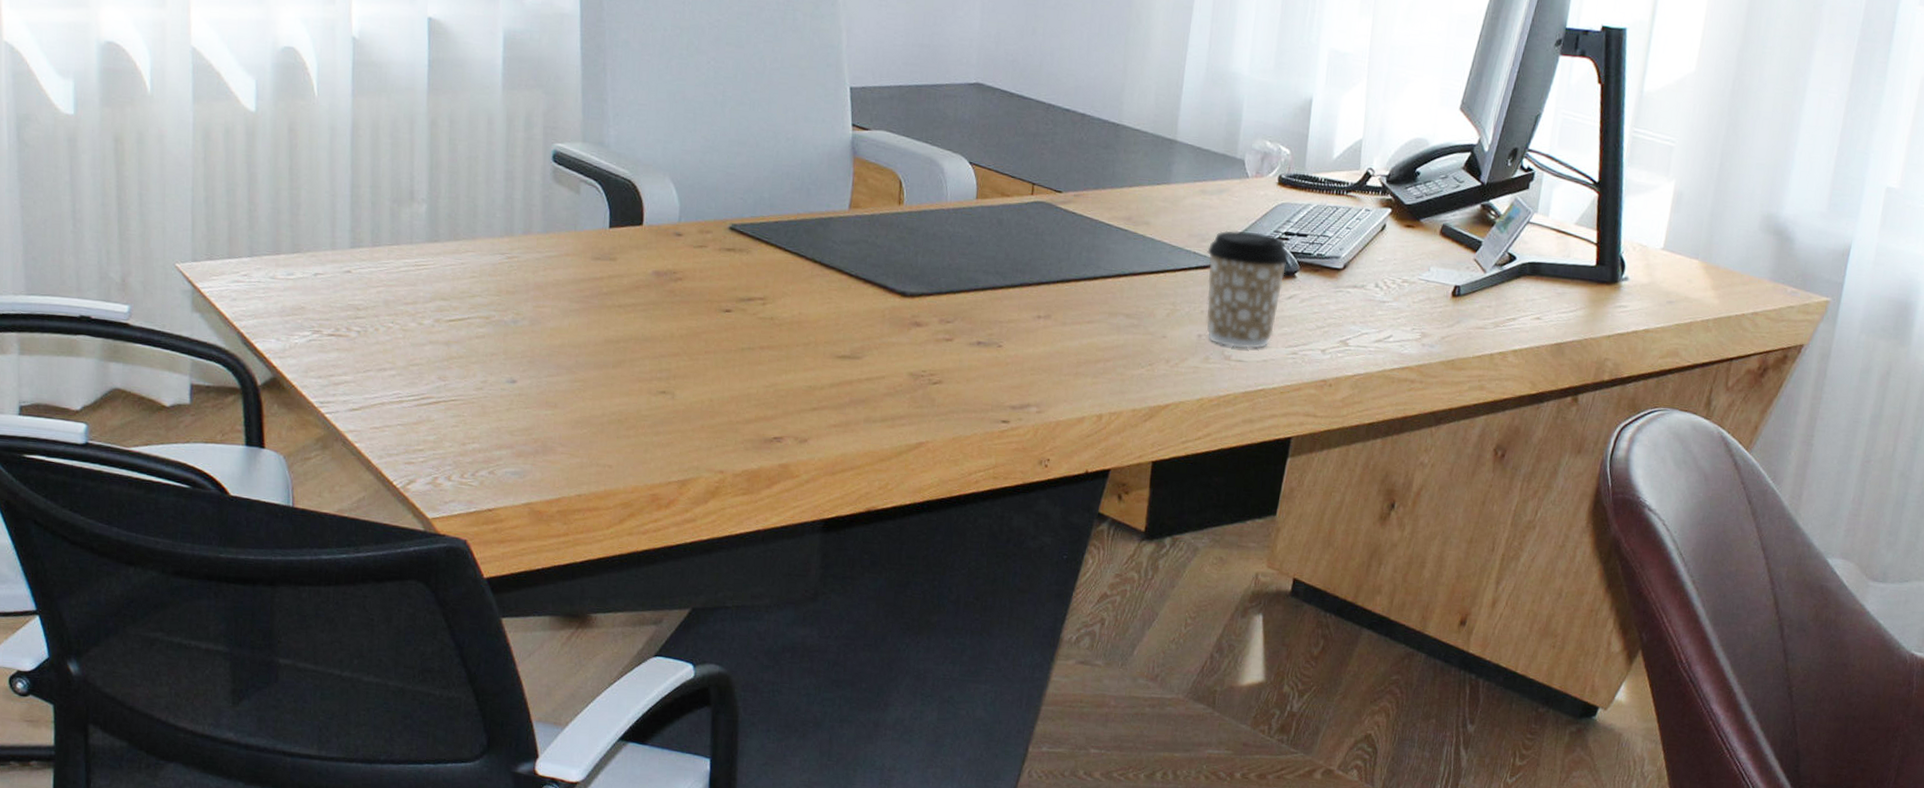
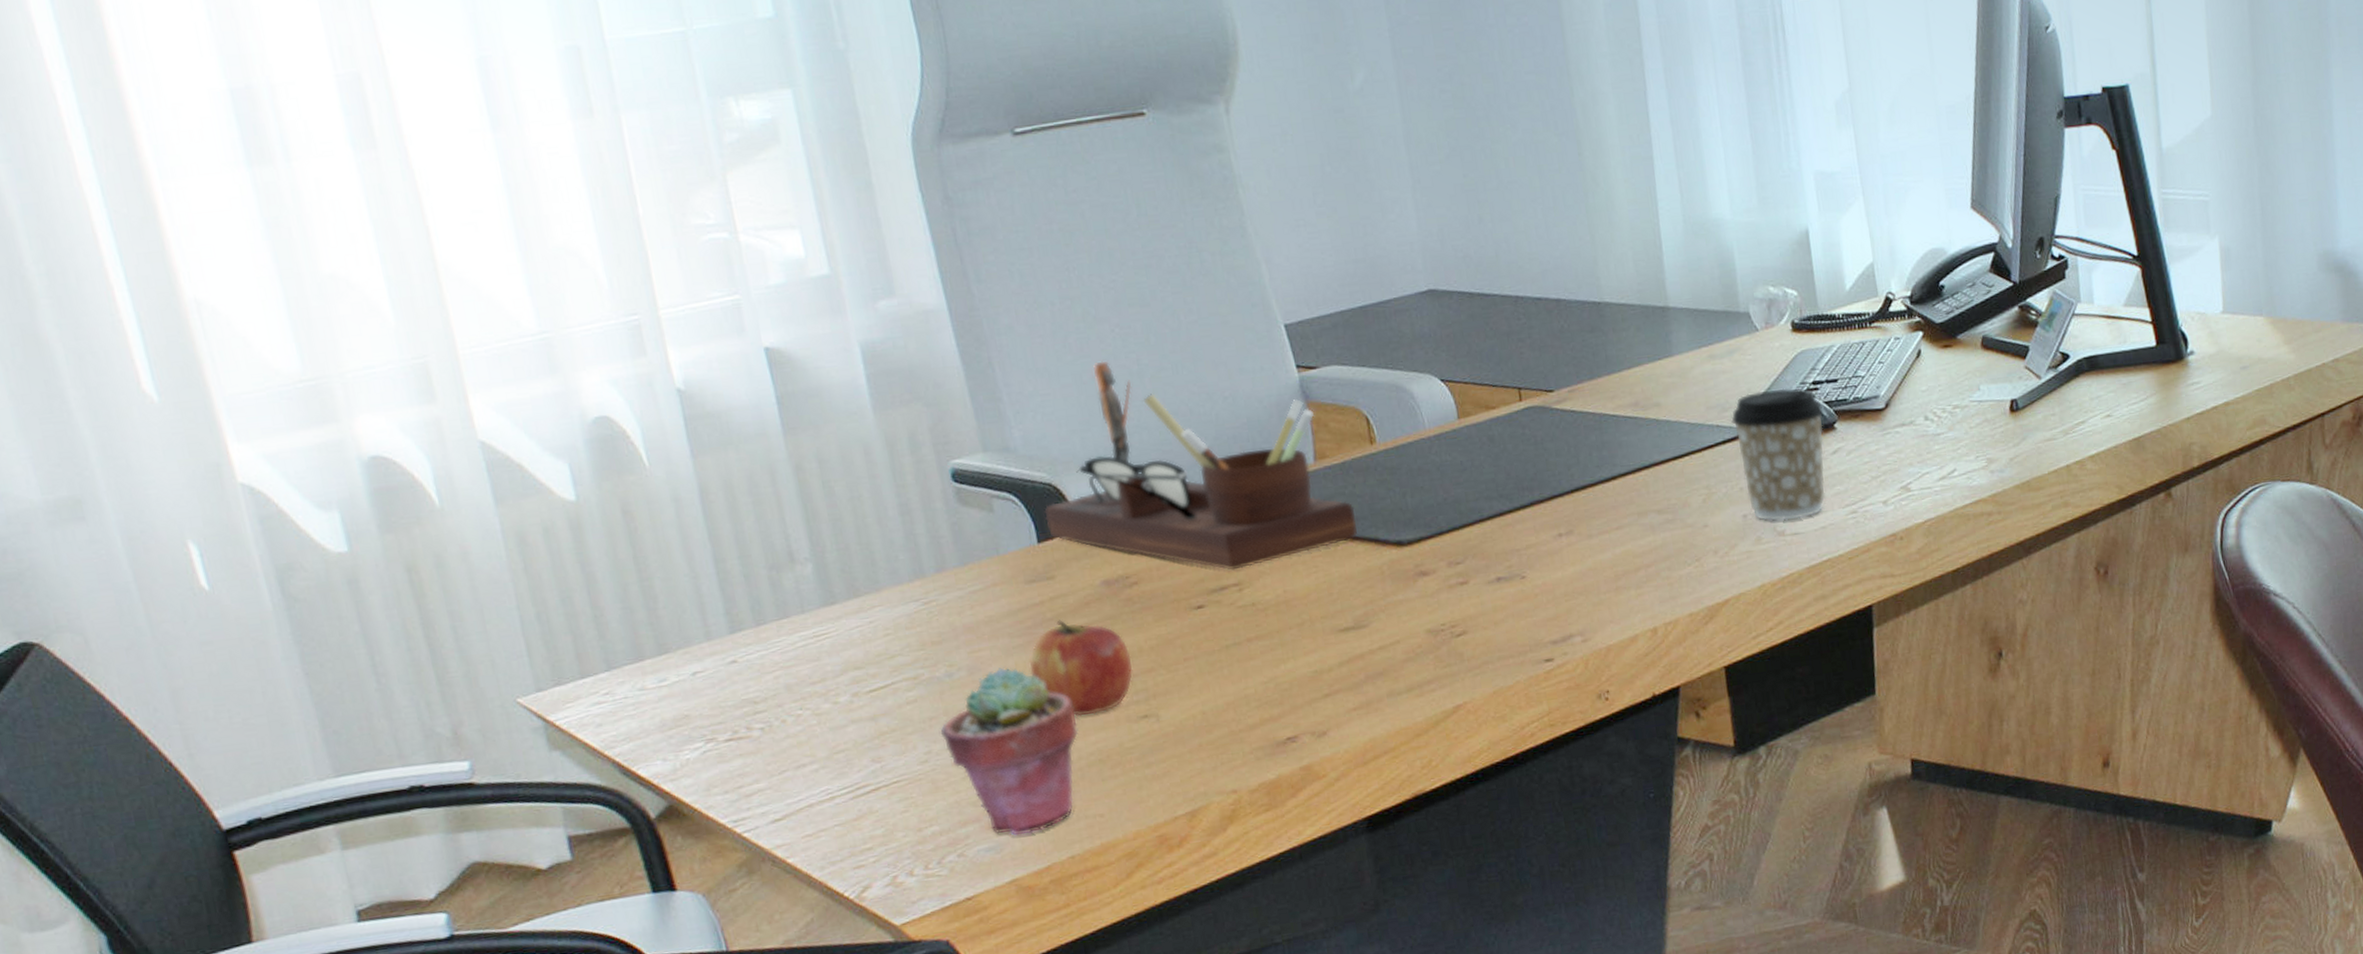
potted succulent: none [497,325,609,468] -> present [939,667,1079,836]
apple: none [579,295,663,381] -> present [1029,619,1133,717]
desk organizer: none [620,86,873,287] -> present [1044,361,1359,570]

